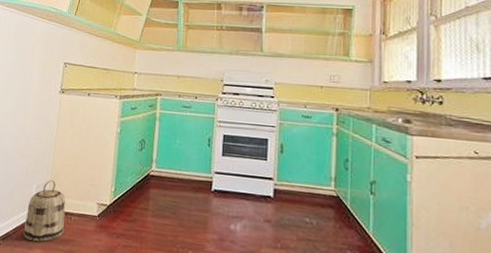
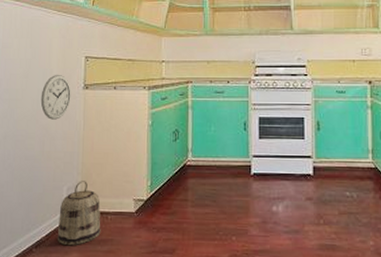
wall clock: none [20,77,49,120] -> present [40,74,71,120]

